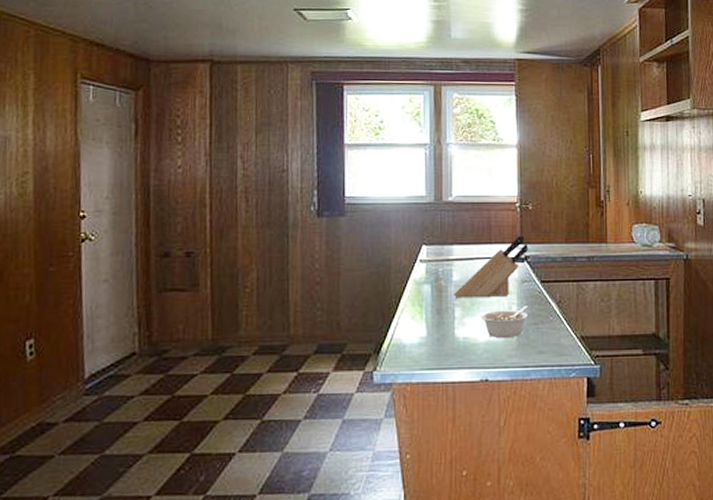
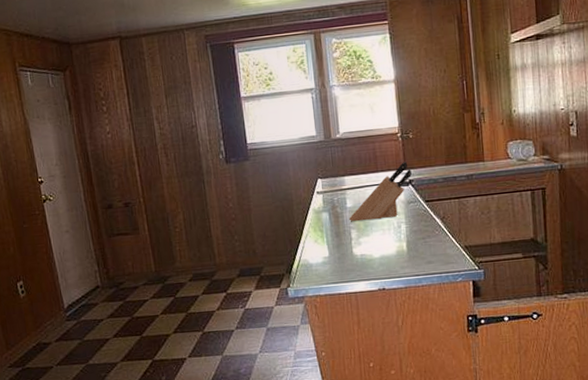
legume: present [481,306,529,339] -> none [374,223,417,253]

